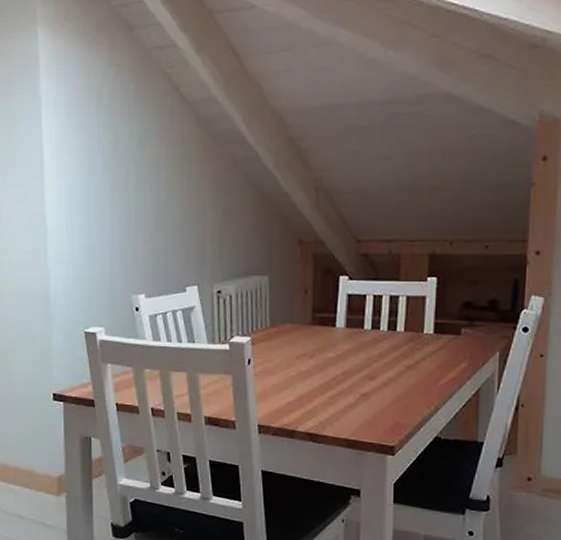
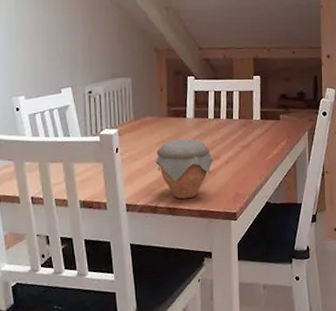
jar: none [295,352,369,425] -> present [155,139,214,199]

